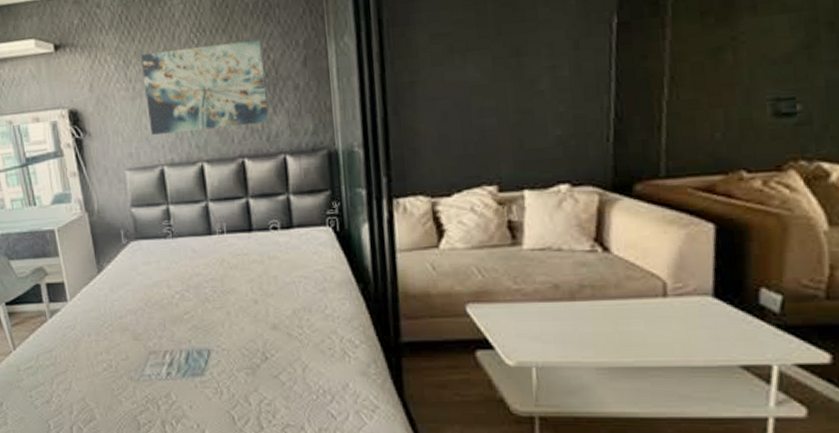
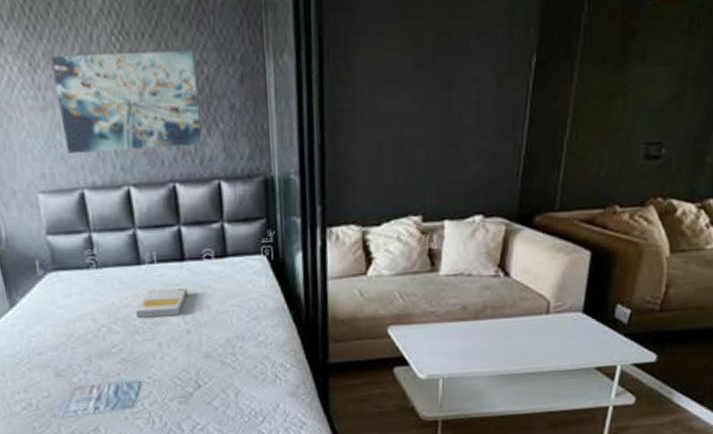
book: none [206,258,255,286] -> present [135,288,188,318]

